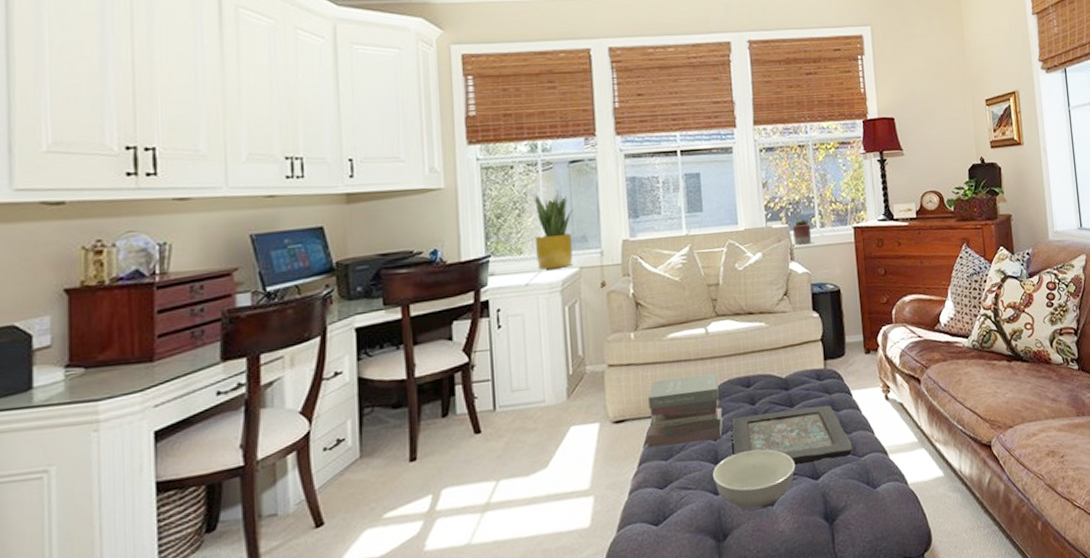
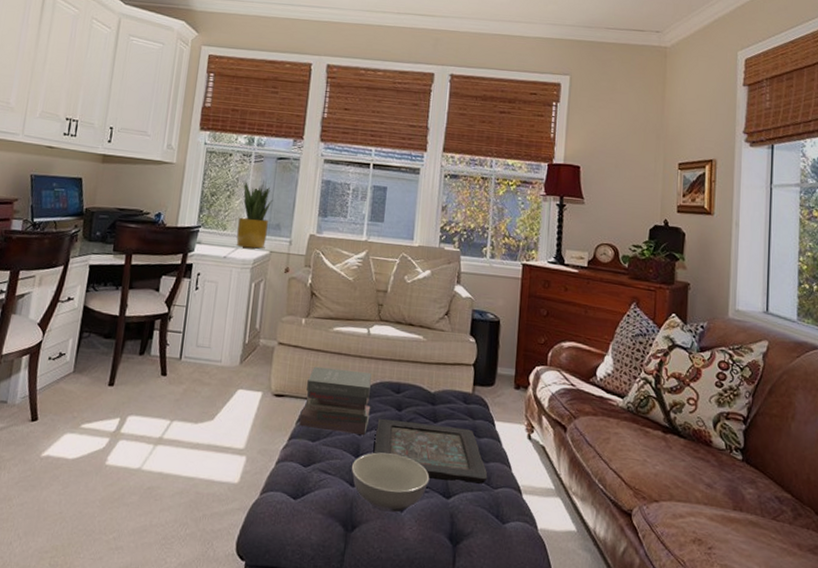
succulent planter: present [793,219,815,246] -> none [461,247,483,273]

